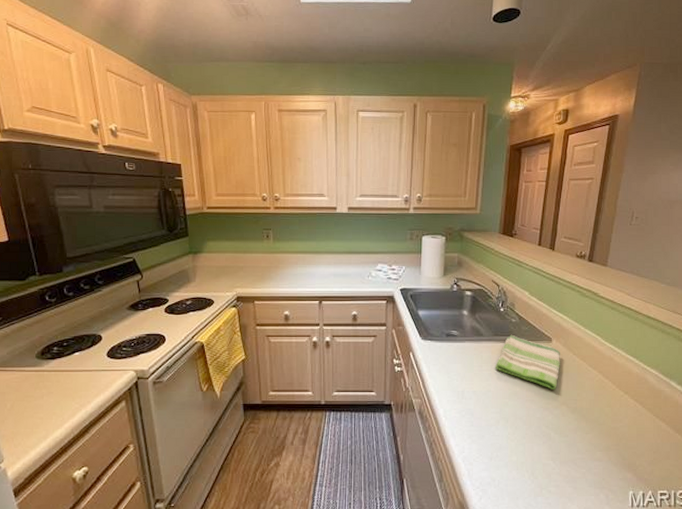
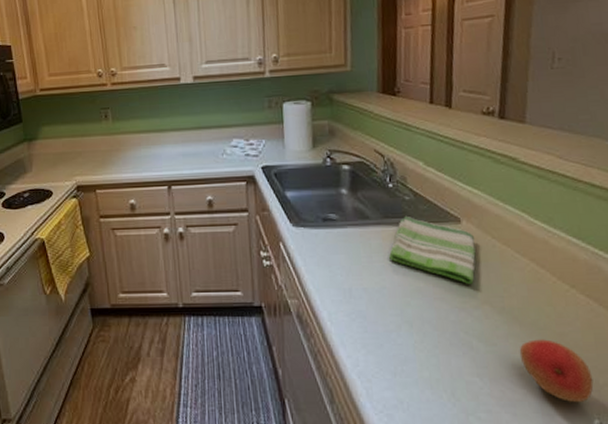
fruit: none [583,432,632,479] -> present [519,339,594,403]

